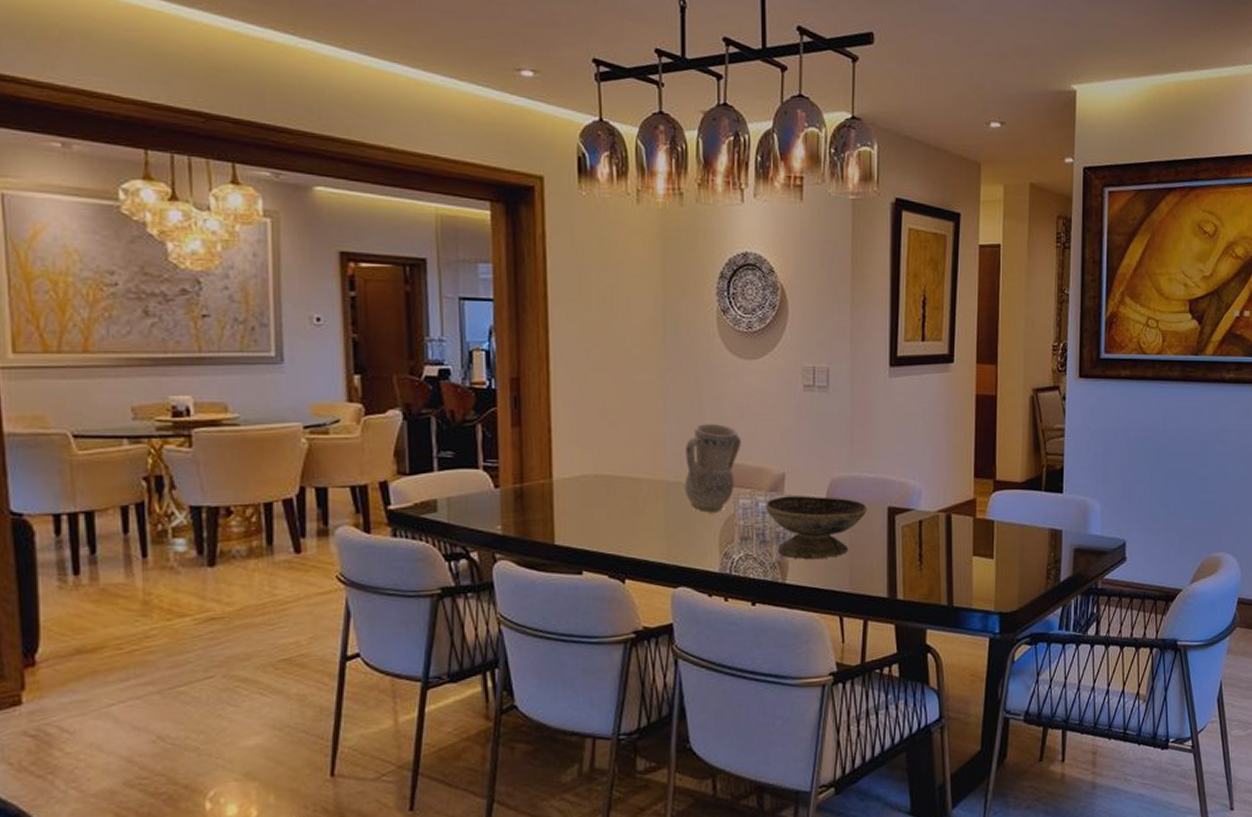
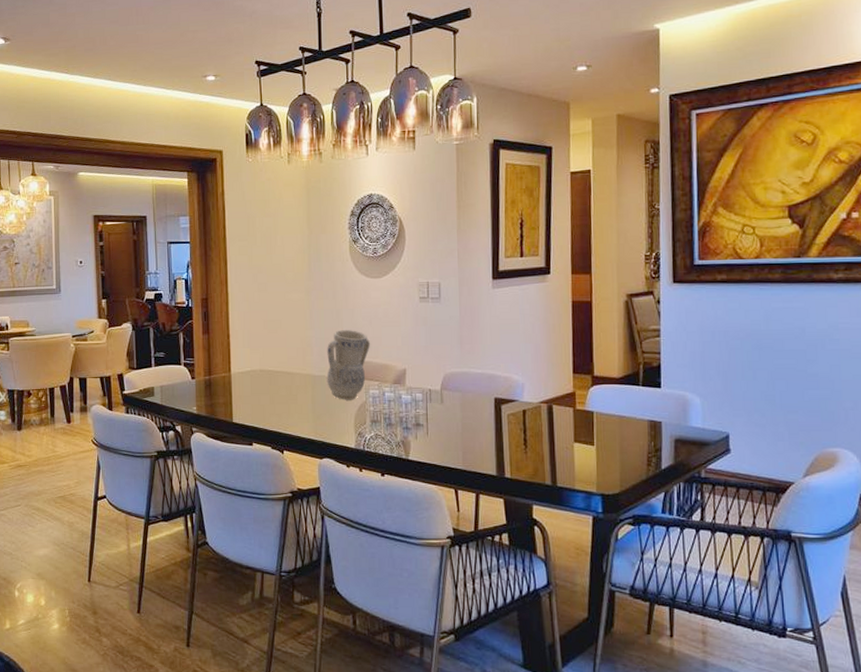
decorative bowl: present [765,496,868,559] -> none [391,387,477,440]

